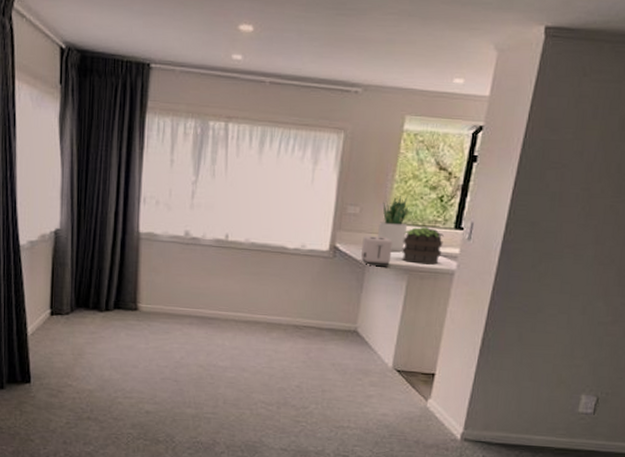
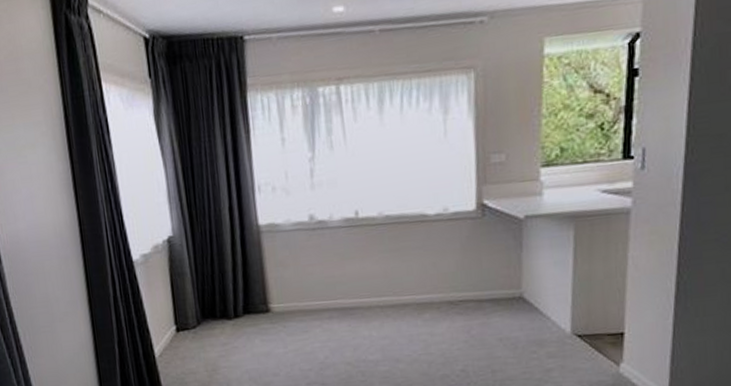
toaster: present [361,236,393,266] -> none [514,183,552,218]
planter: present [378,196,410,253] -> none [530,131,566,200]
potted plant: present [402,226,444,265] -> none [561,162,611,208]

